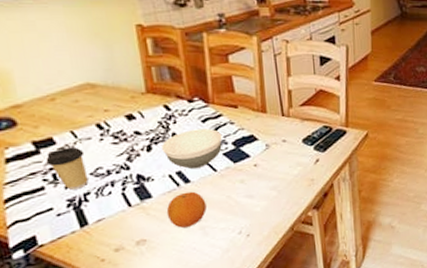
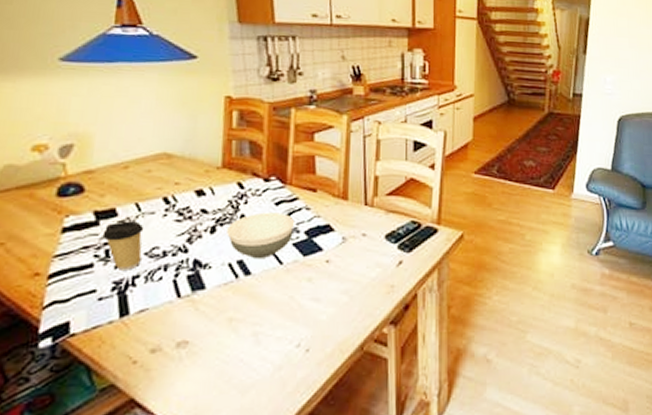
fruit: present [166,191,207,228] -> none [217,286,264,331]

